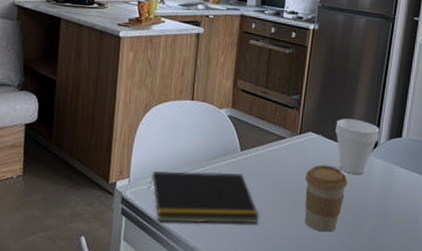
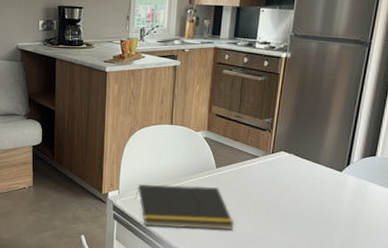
coffee cup: present [305,165,348,232] -> none [277,180,320,240]
cup: present [335,118,380,174] -> none [307,139,353,190]

